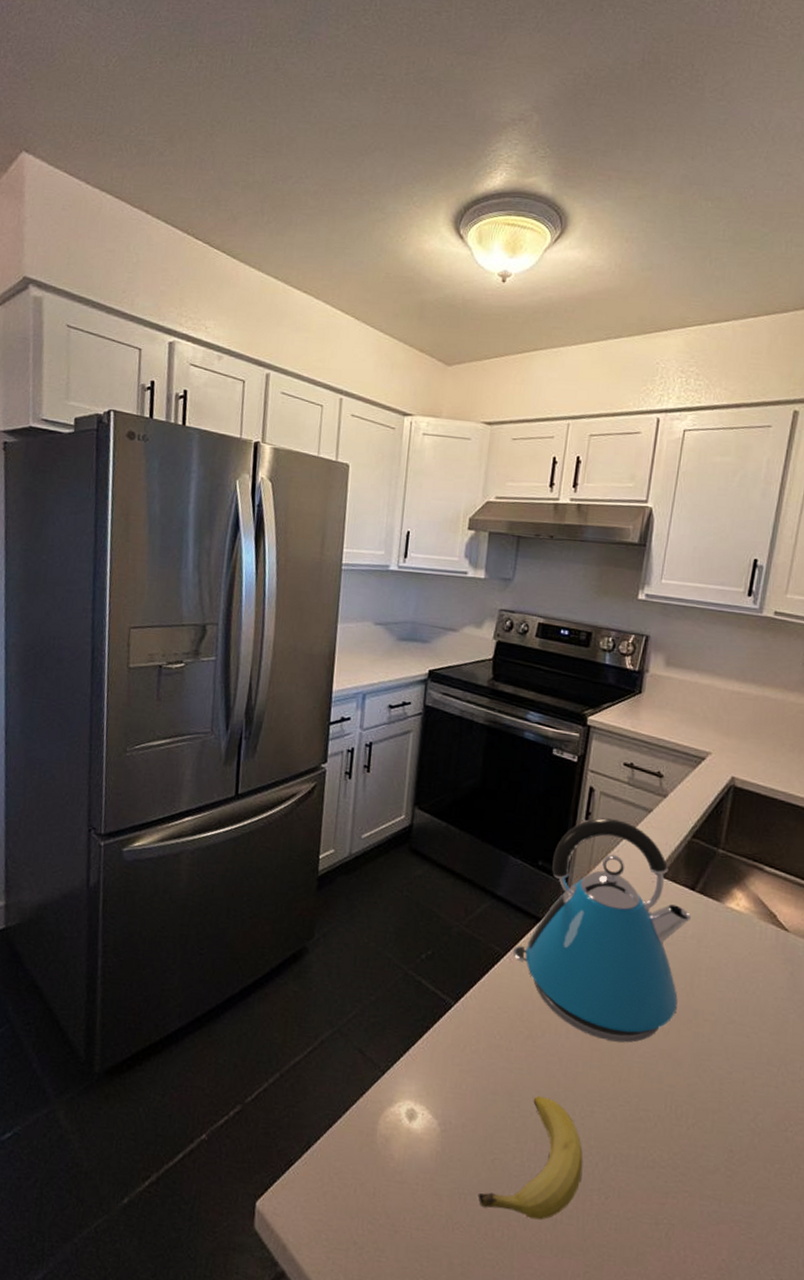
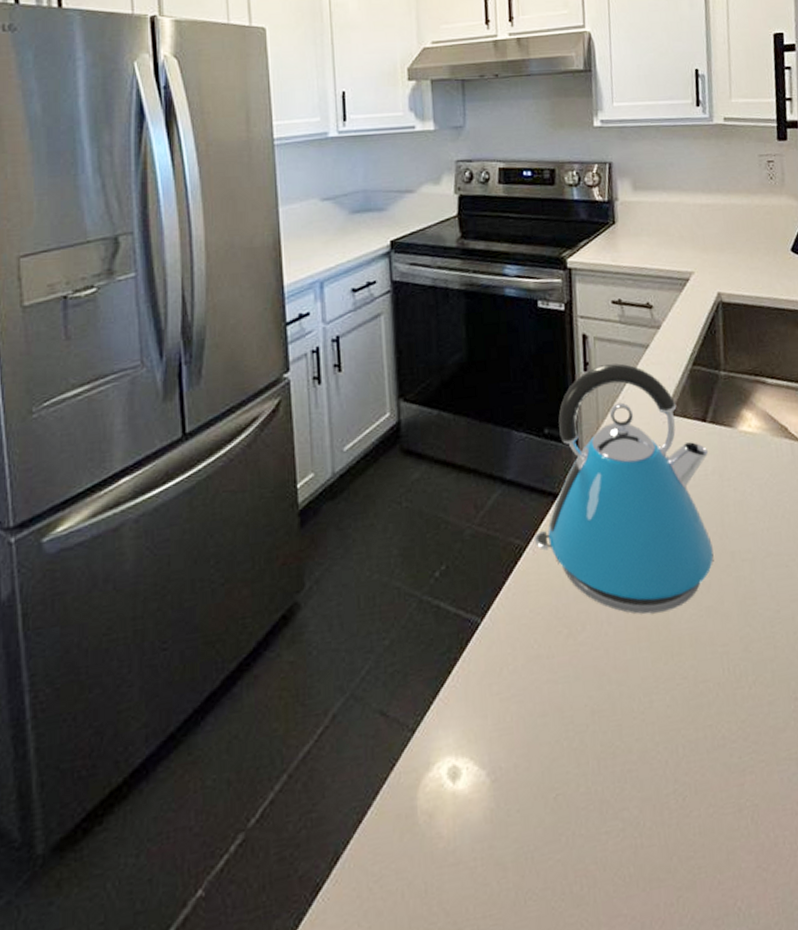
fruit: present [477,1096,583,1220] -> none [546,700,654,861]

